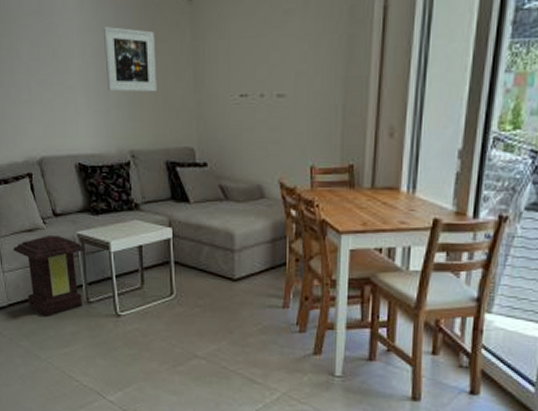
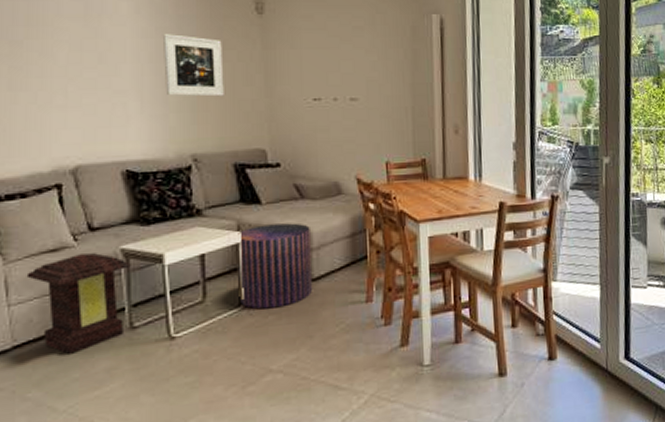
pouf: none [169,223,234,302] -> present [238,223,313,309]

